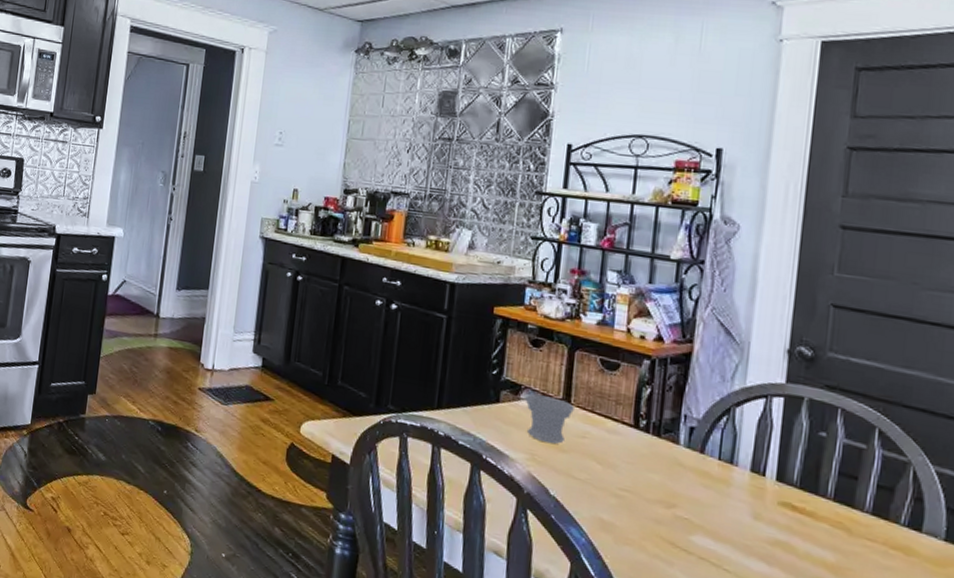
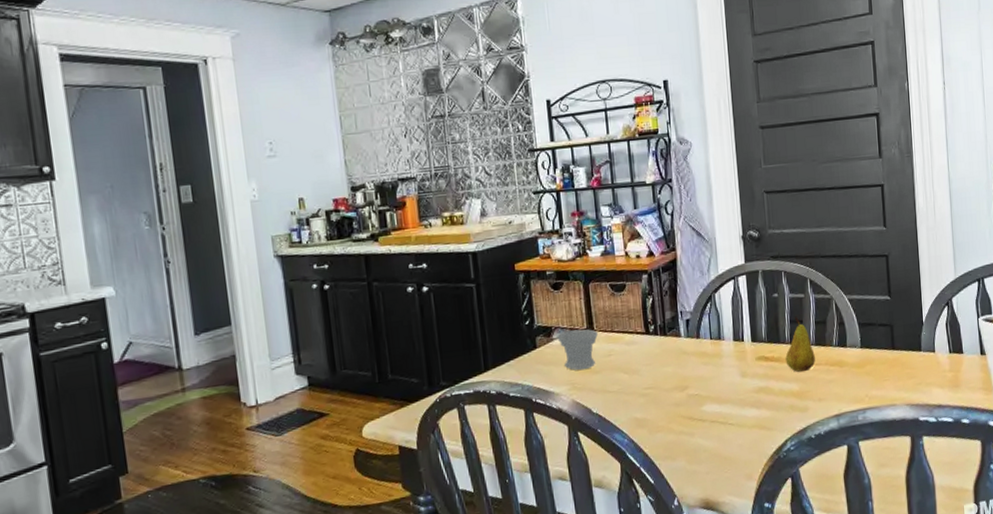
fruit: none [821,468,869,543] -> present [785,316,815,372]

